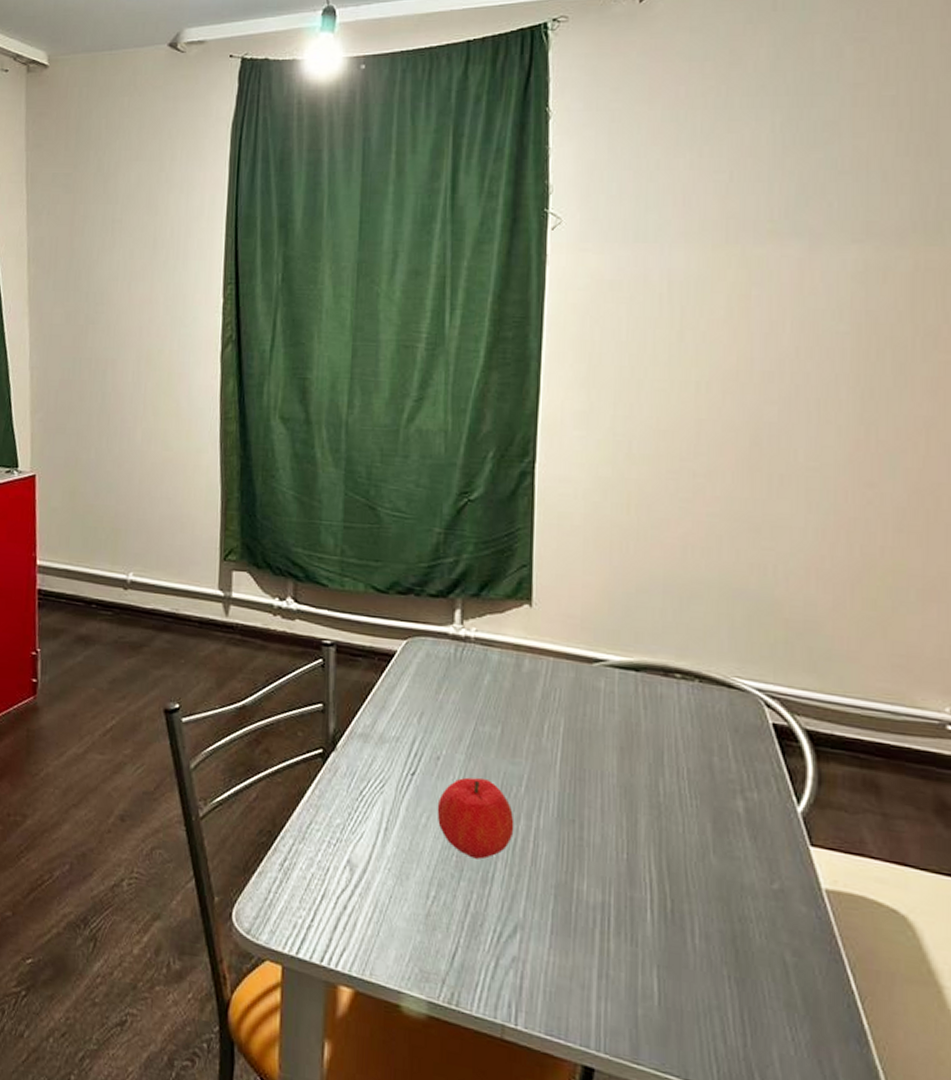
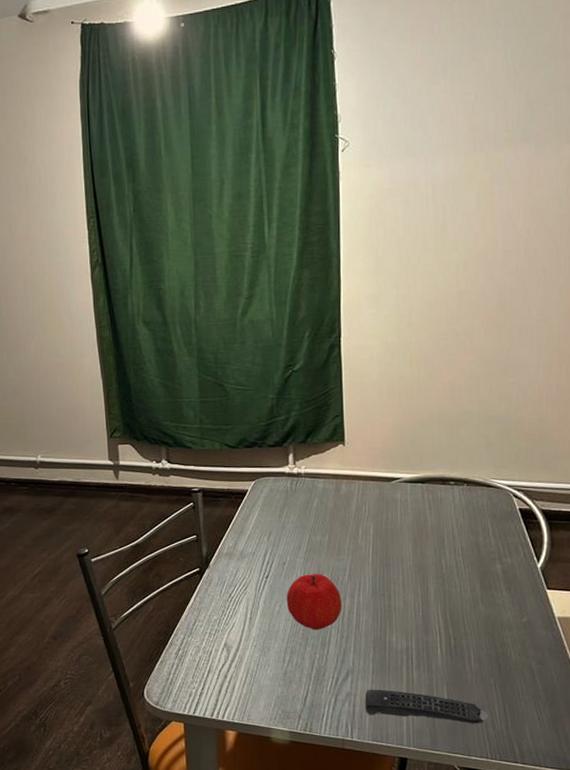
remote control: none [537,955,718,1034] -> present [365,689,489,724]

